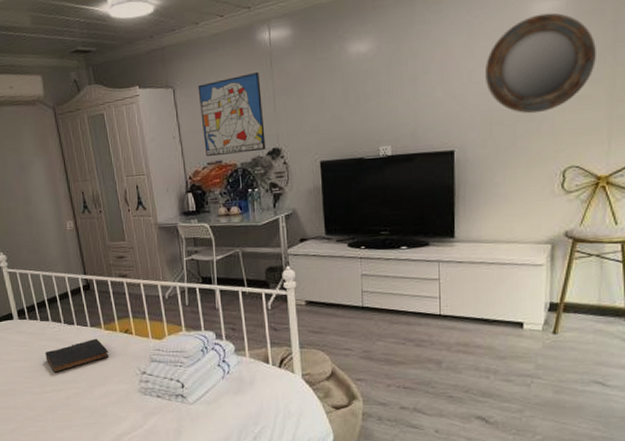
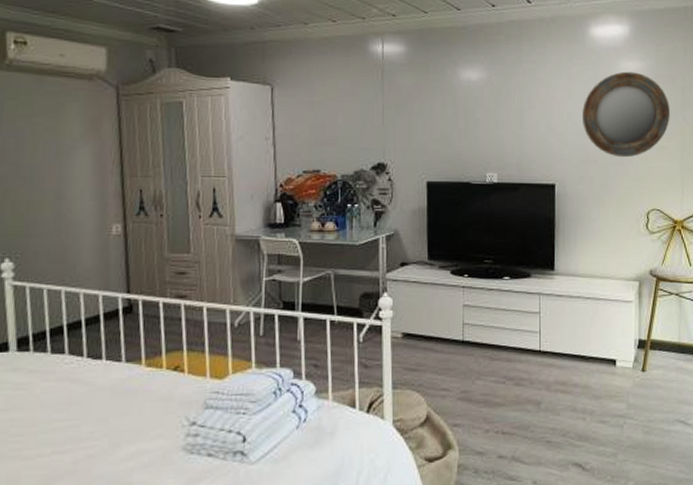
book: present [45,338,109,372] -> none [50,377,147,426]
wall art: present [197,71,266,157] -> none [300,82,371,165]

